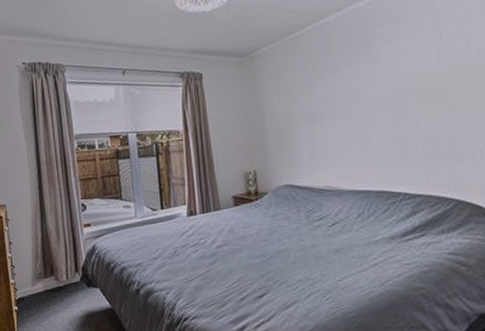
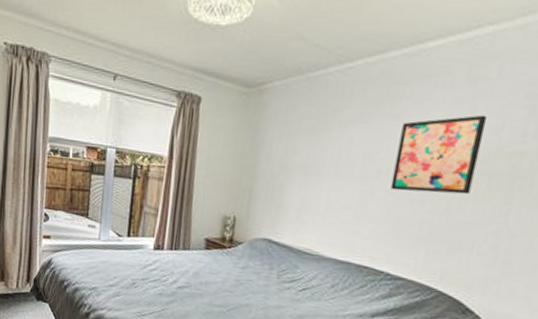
wall art: none [382,38,458,118] -> present [390,115,488,195]

